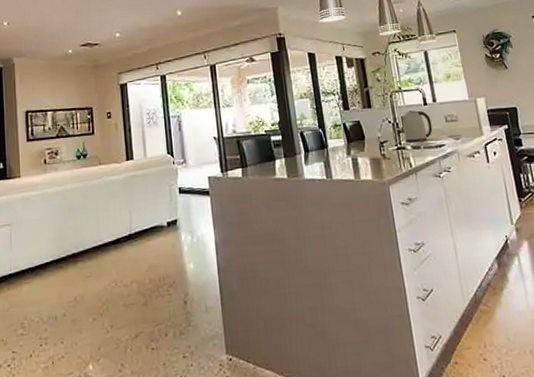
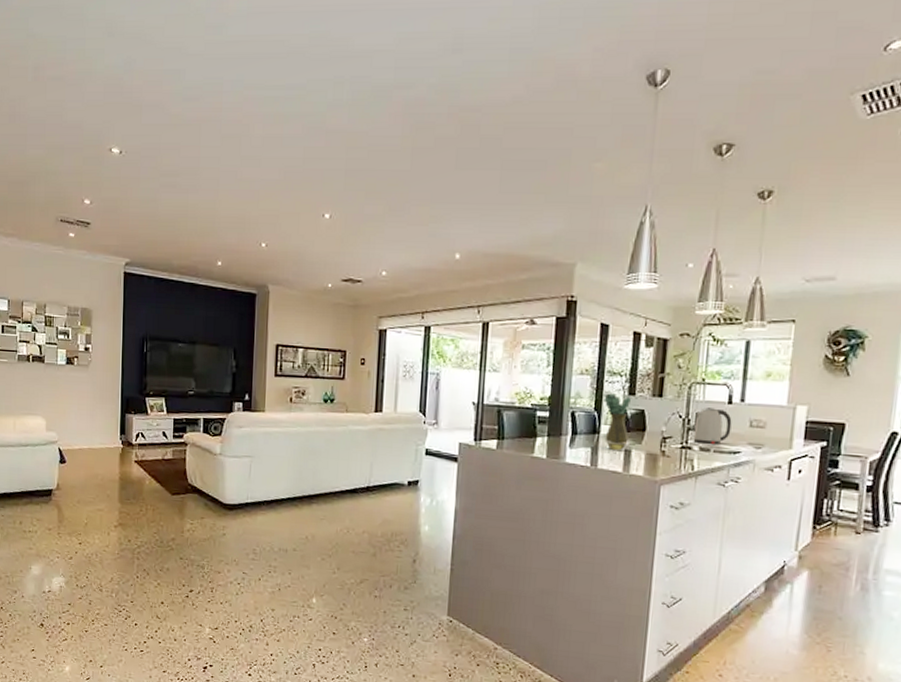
vase: none [322,108,353,161] -> present [603,390,631,450]

